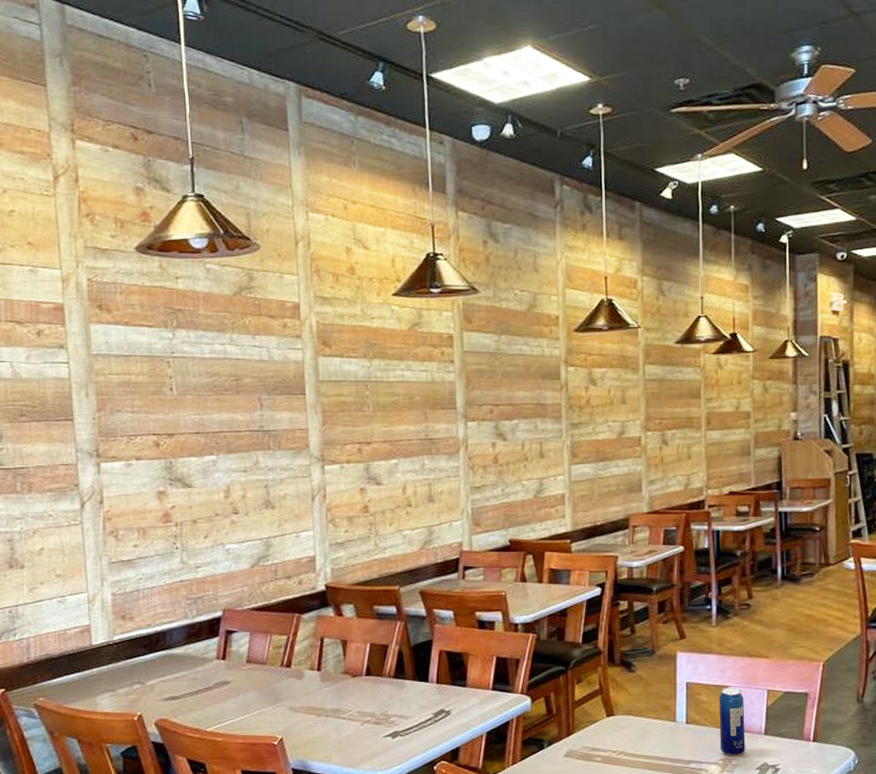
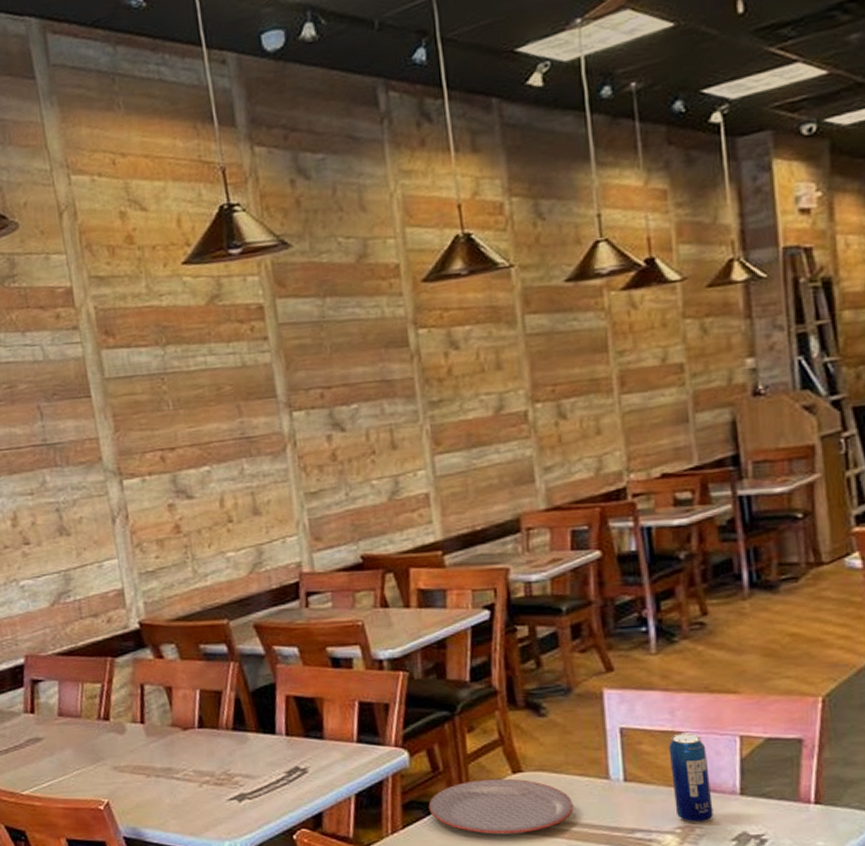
plate: none [542,720,649,766] -> present [428,778,574,835]

